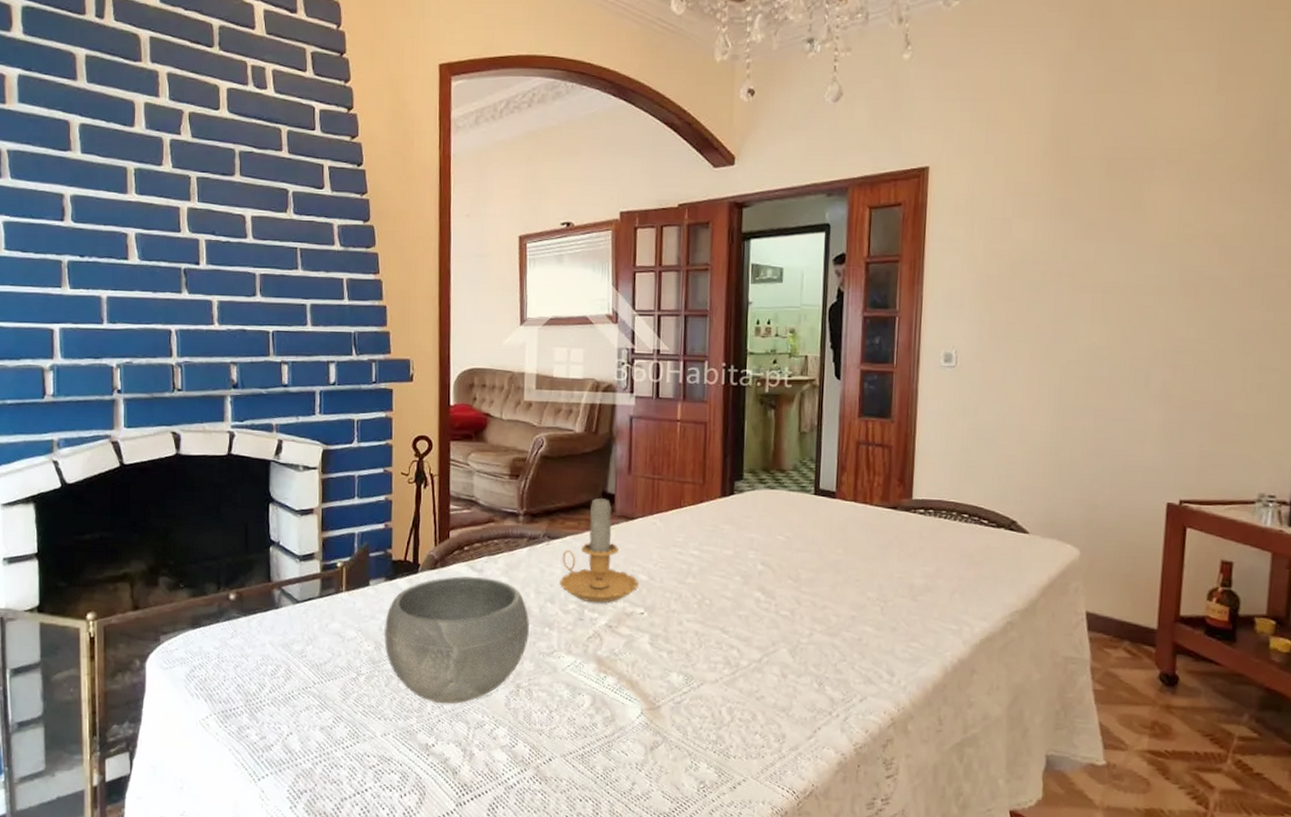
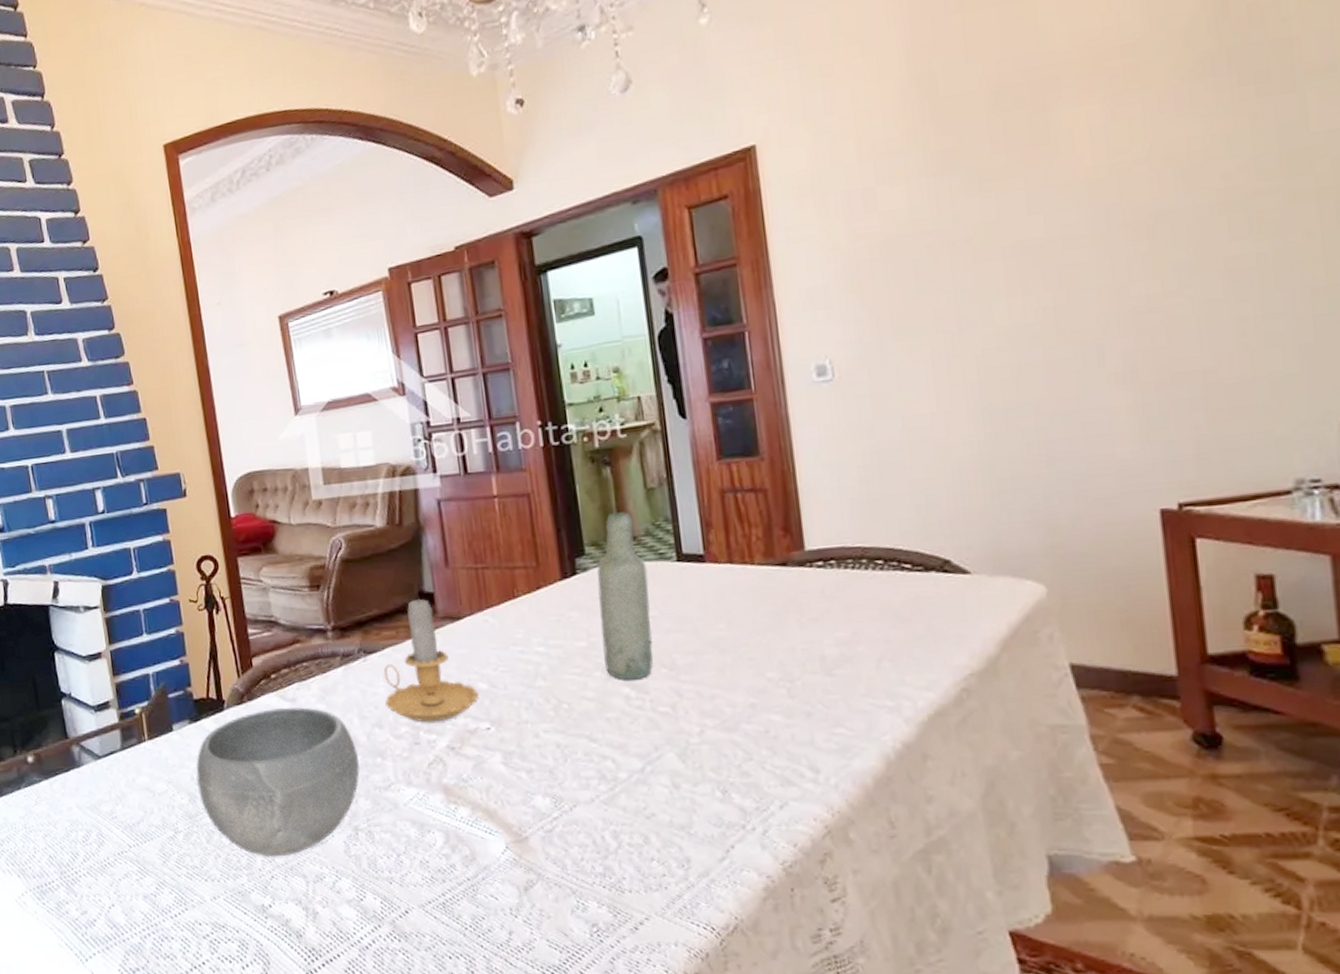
bottle: none [744,448,790,587] -> present [596,512,653,680]

